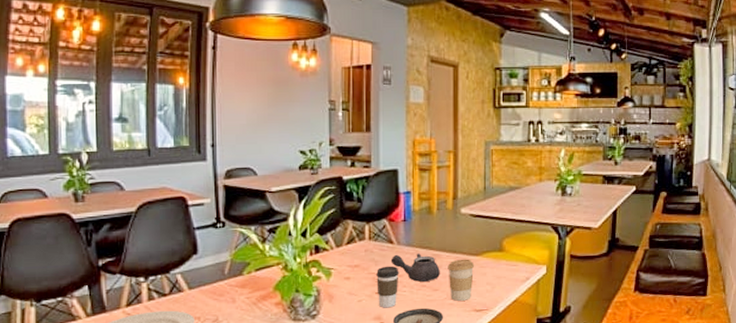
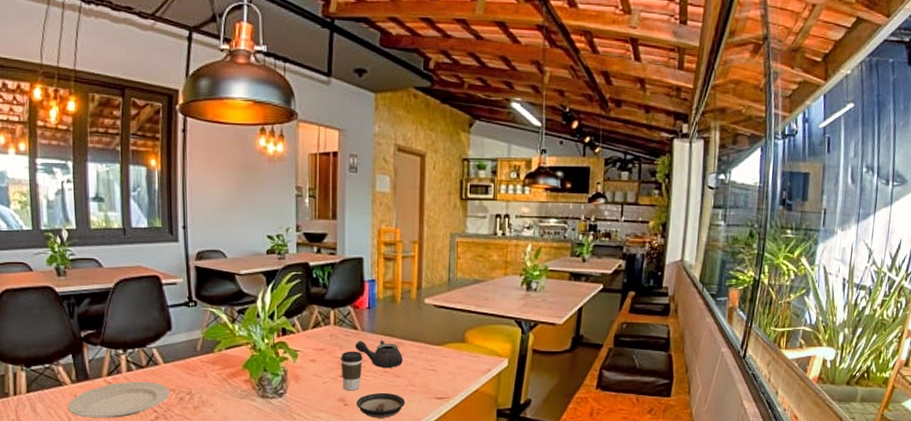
coffee cup: present [447,259,474,301] -> none [410,348,436,388]

